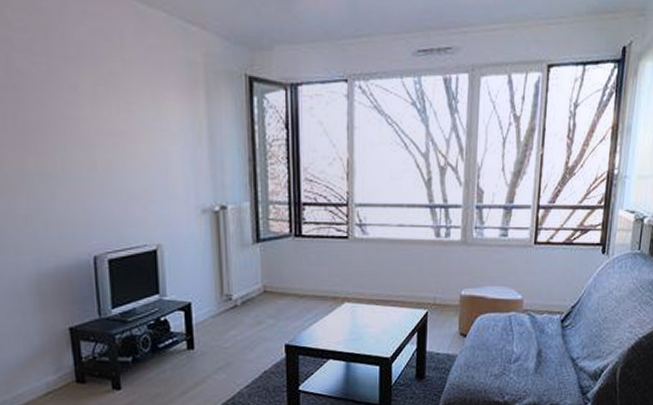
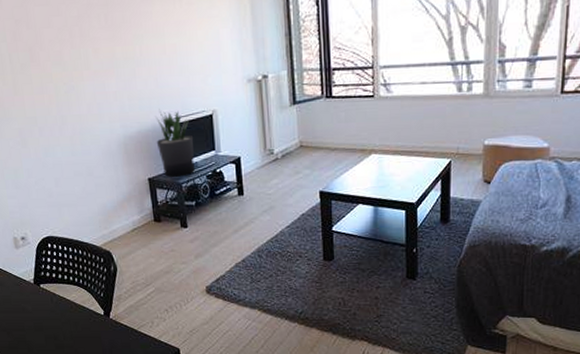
planter: none [81,240,132,326] -> present [155,109,195,177]

